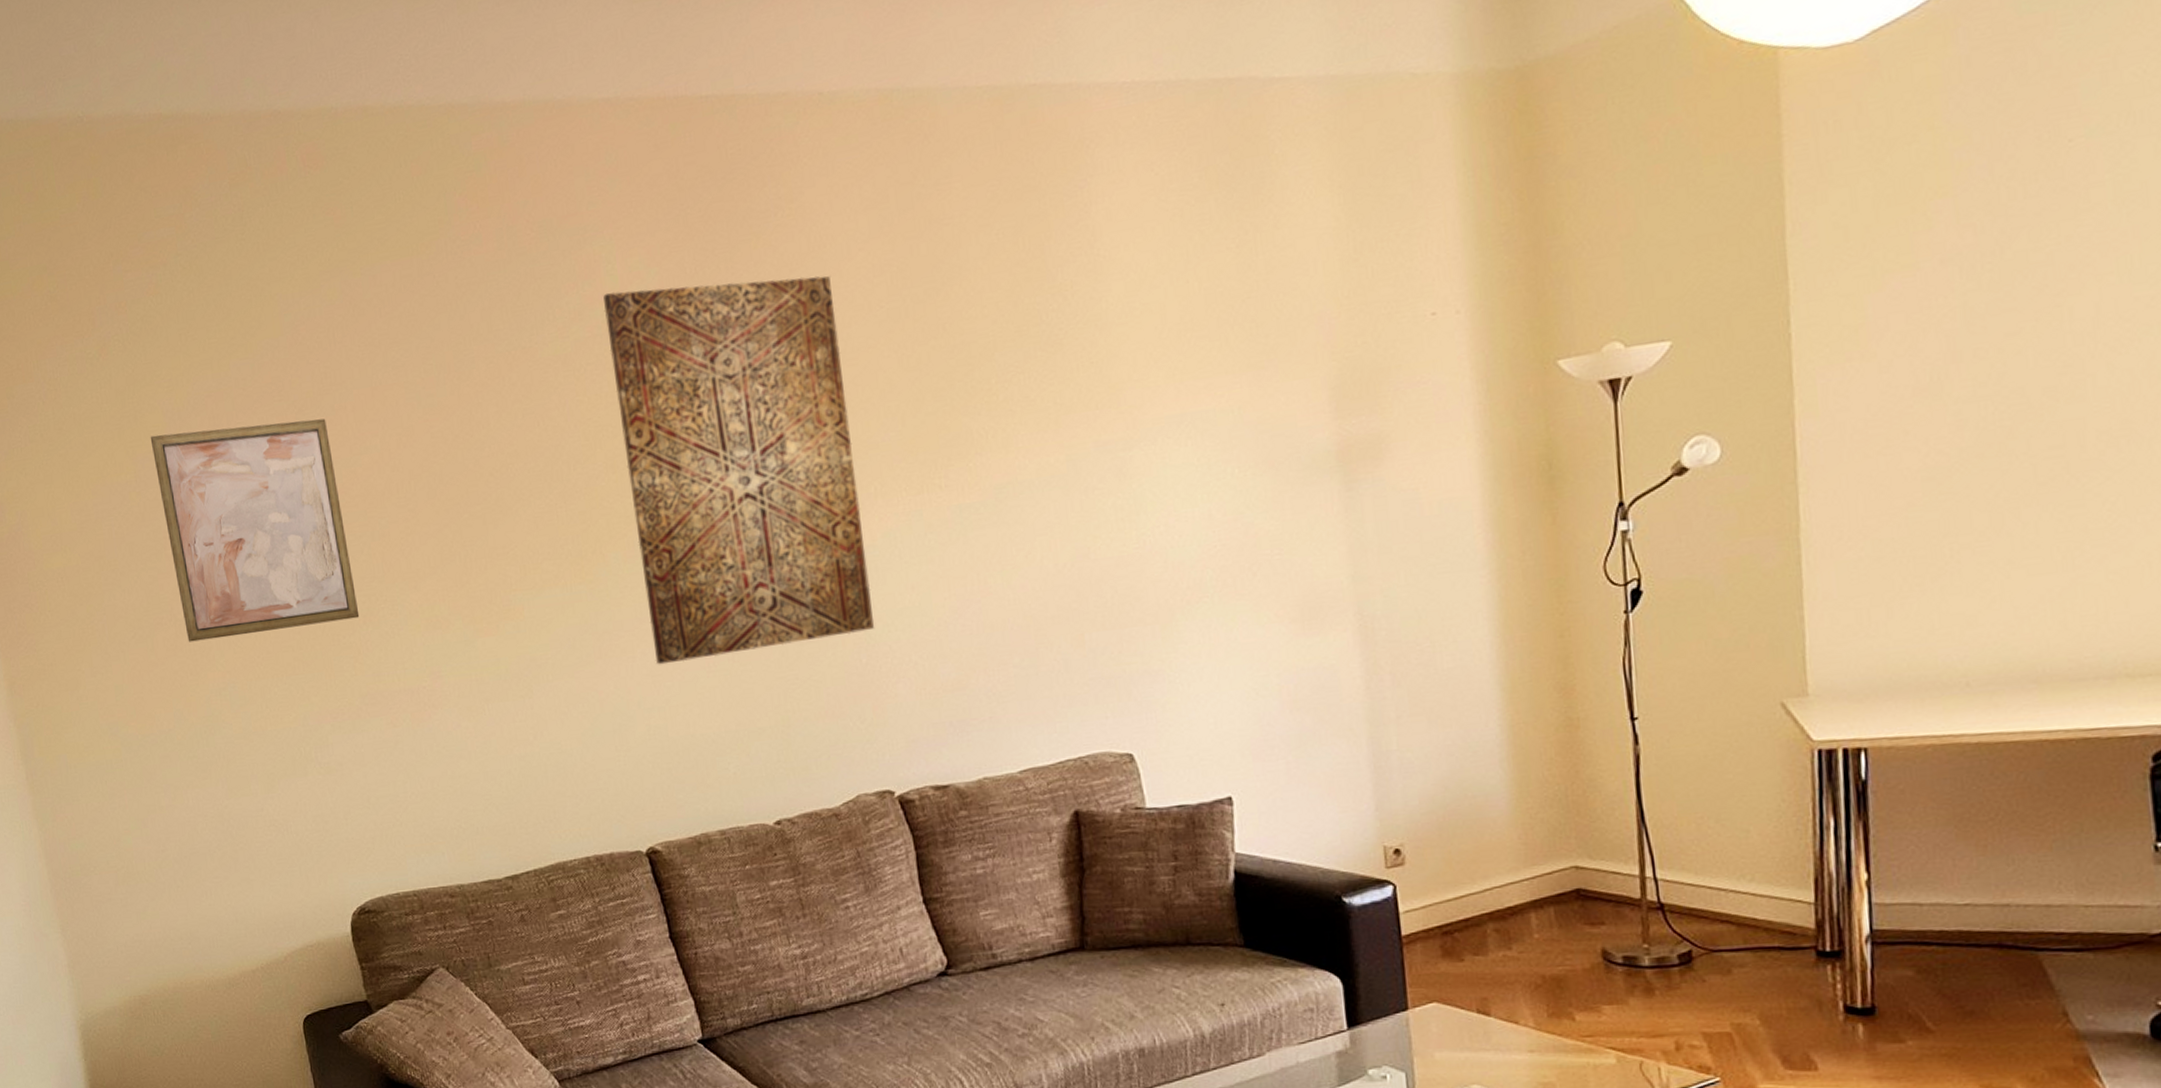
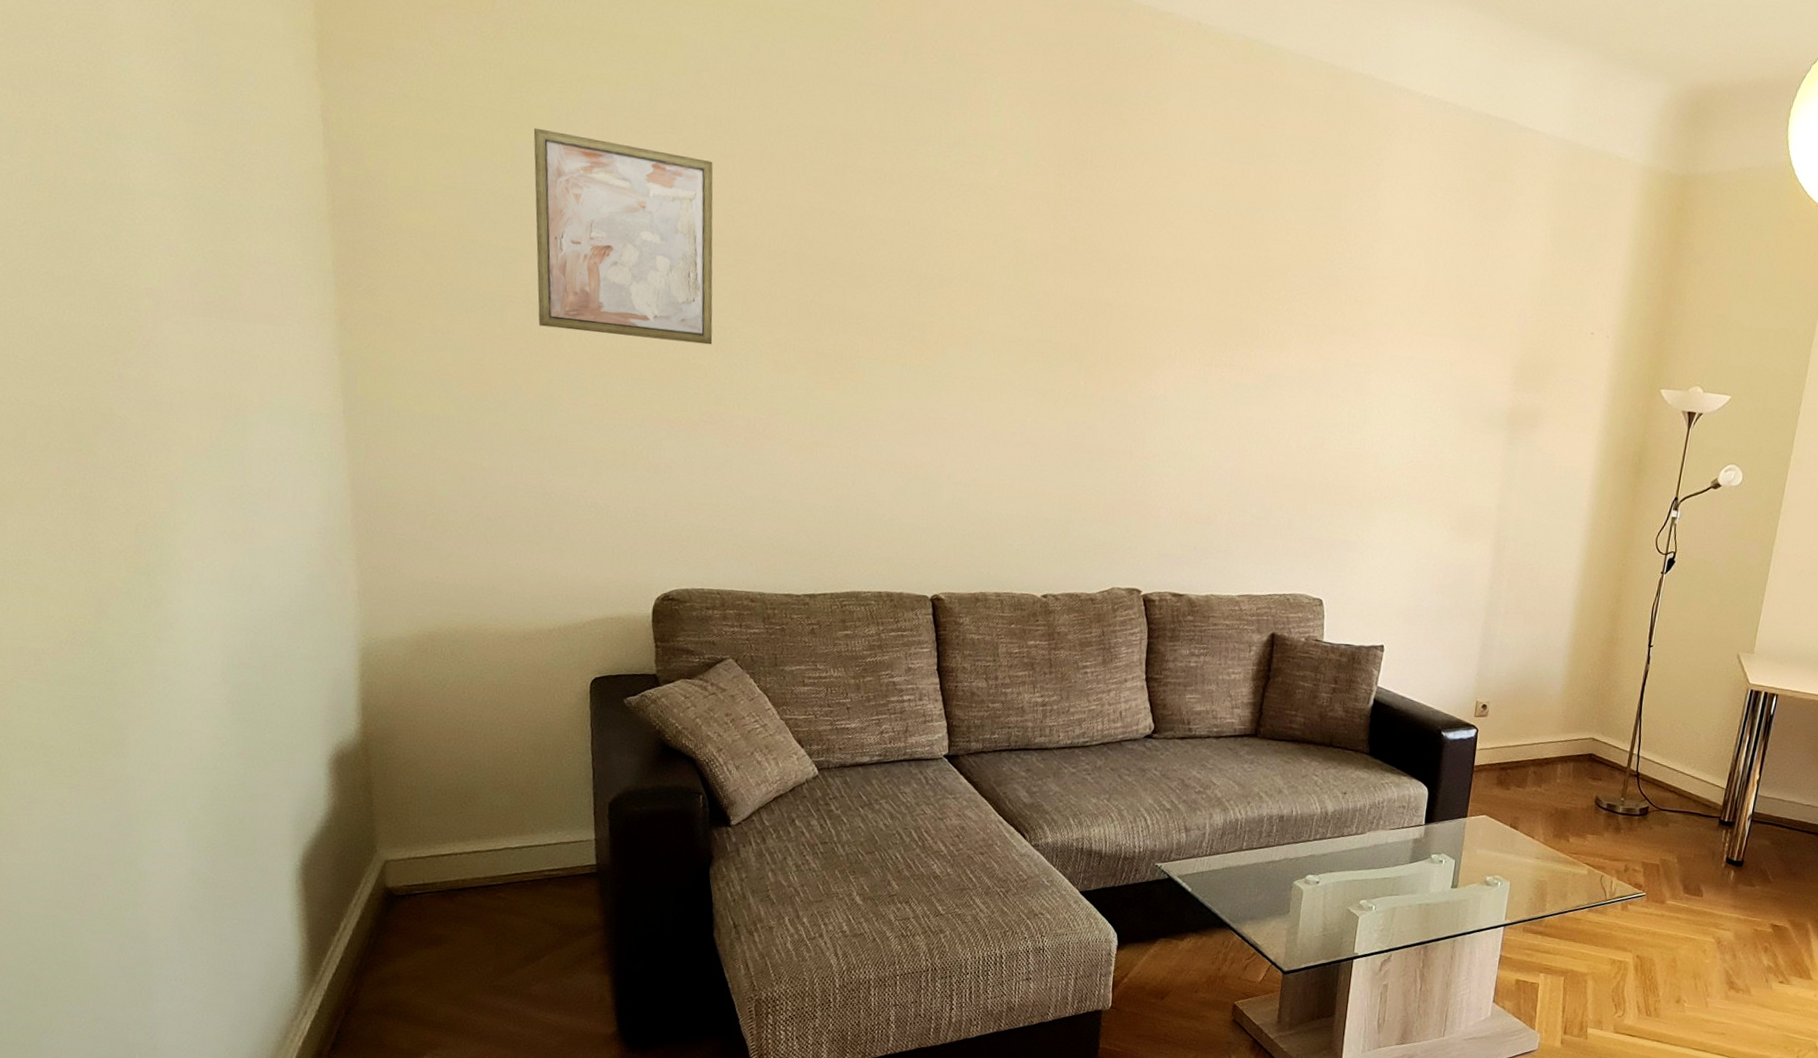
wall art: present [603,276,875,665] -> none [970,130,1176,462]

